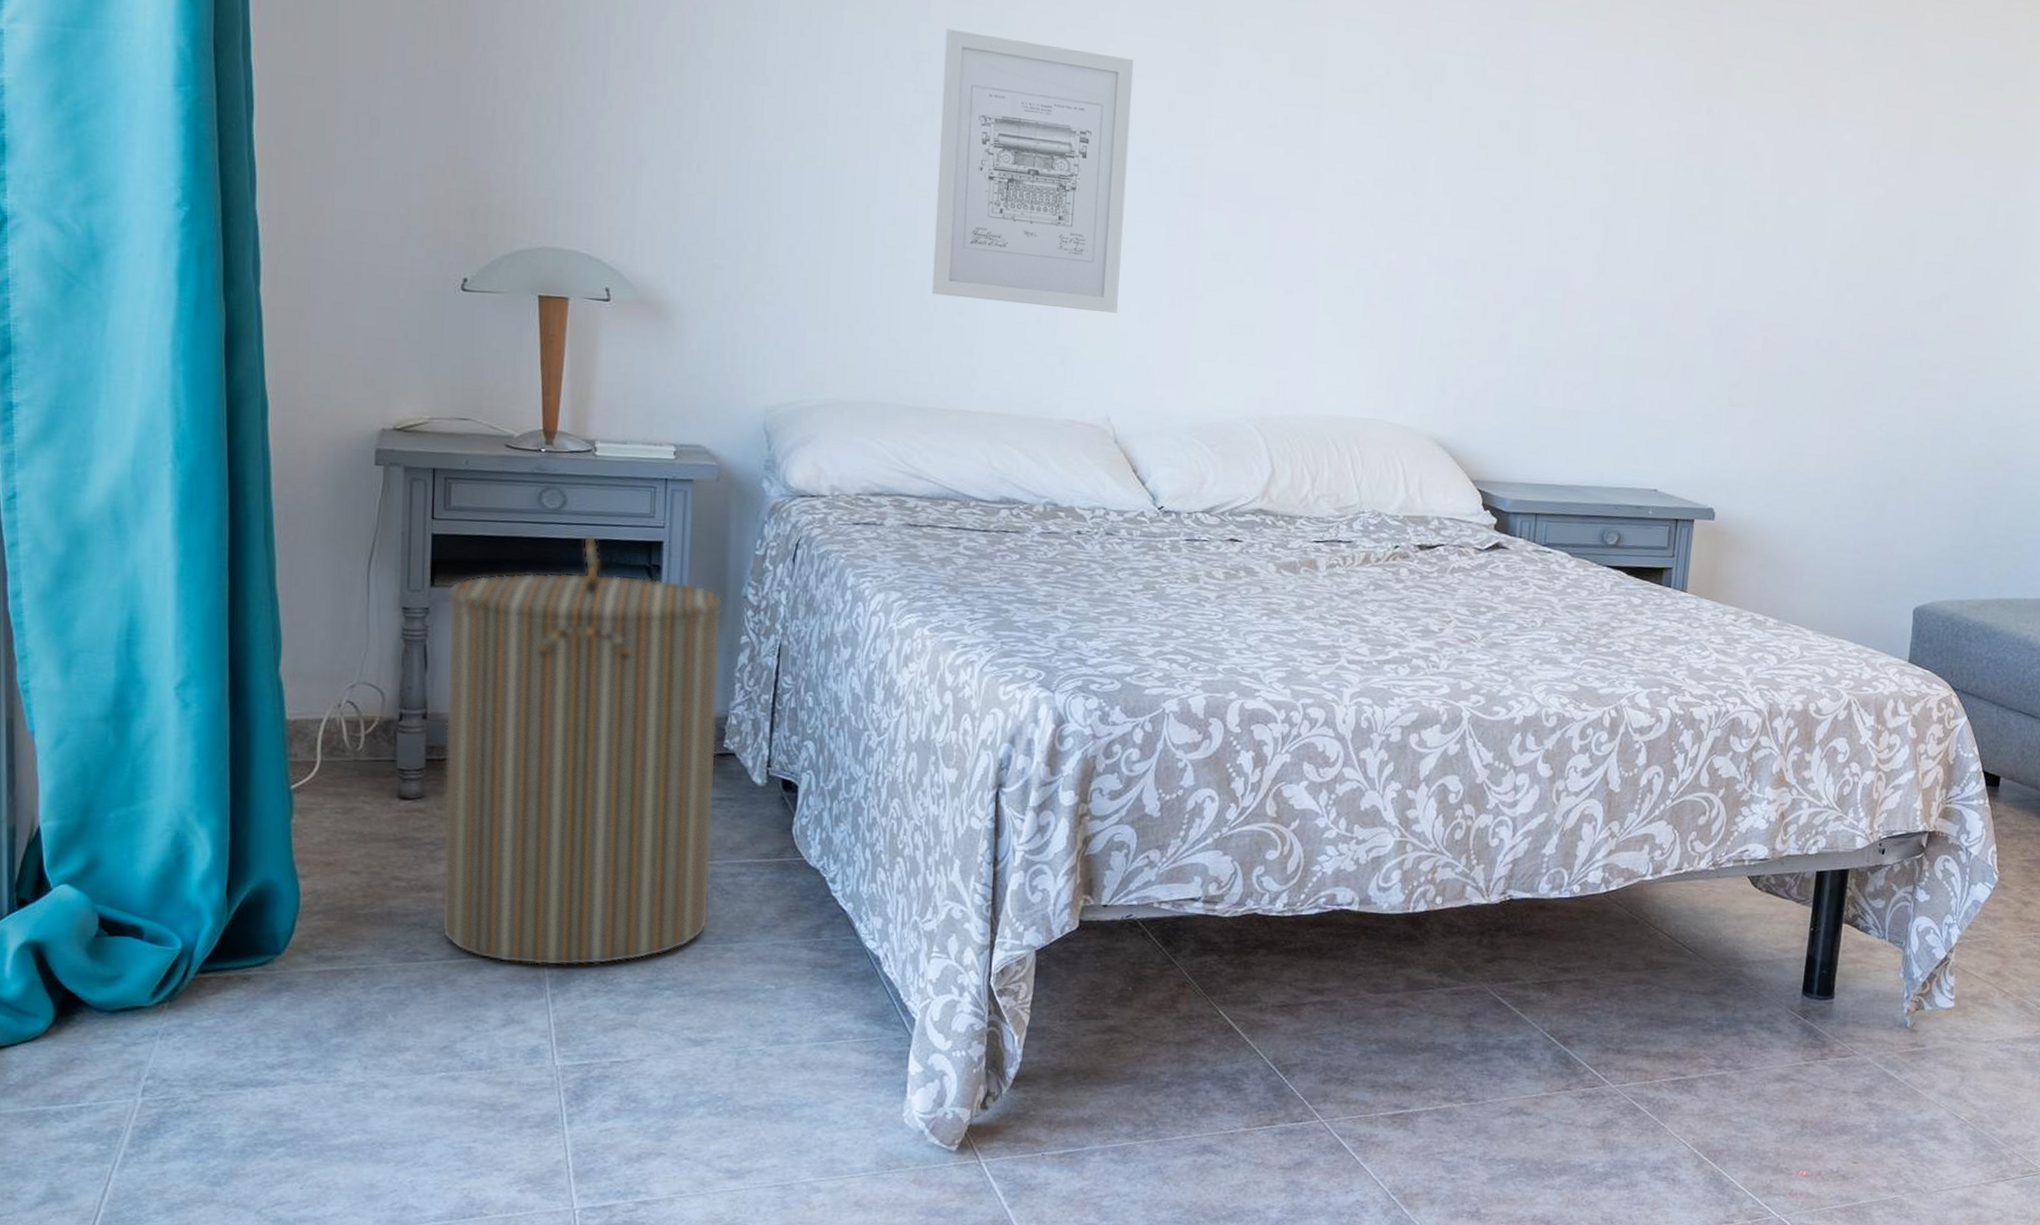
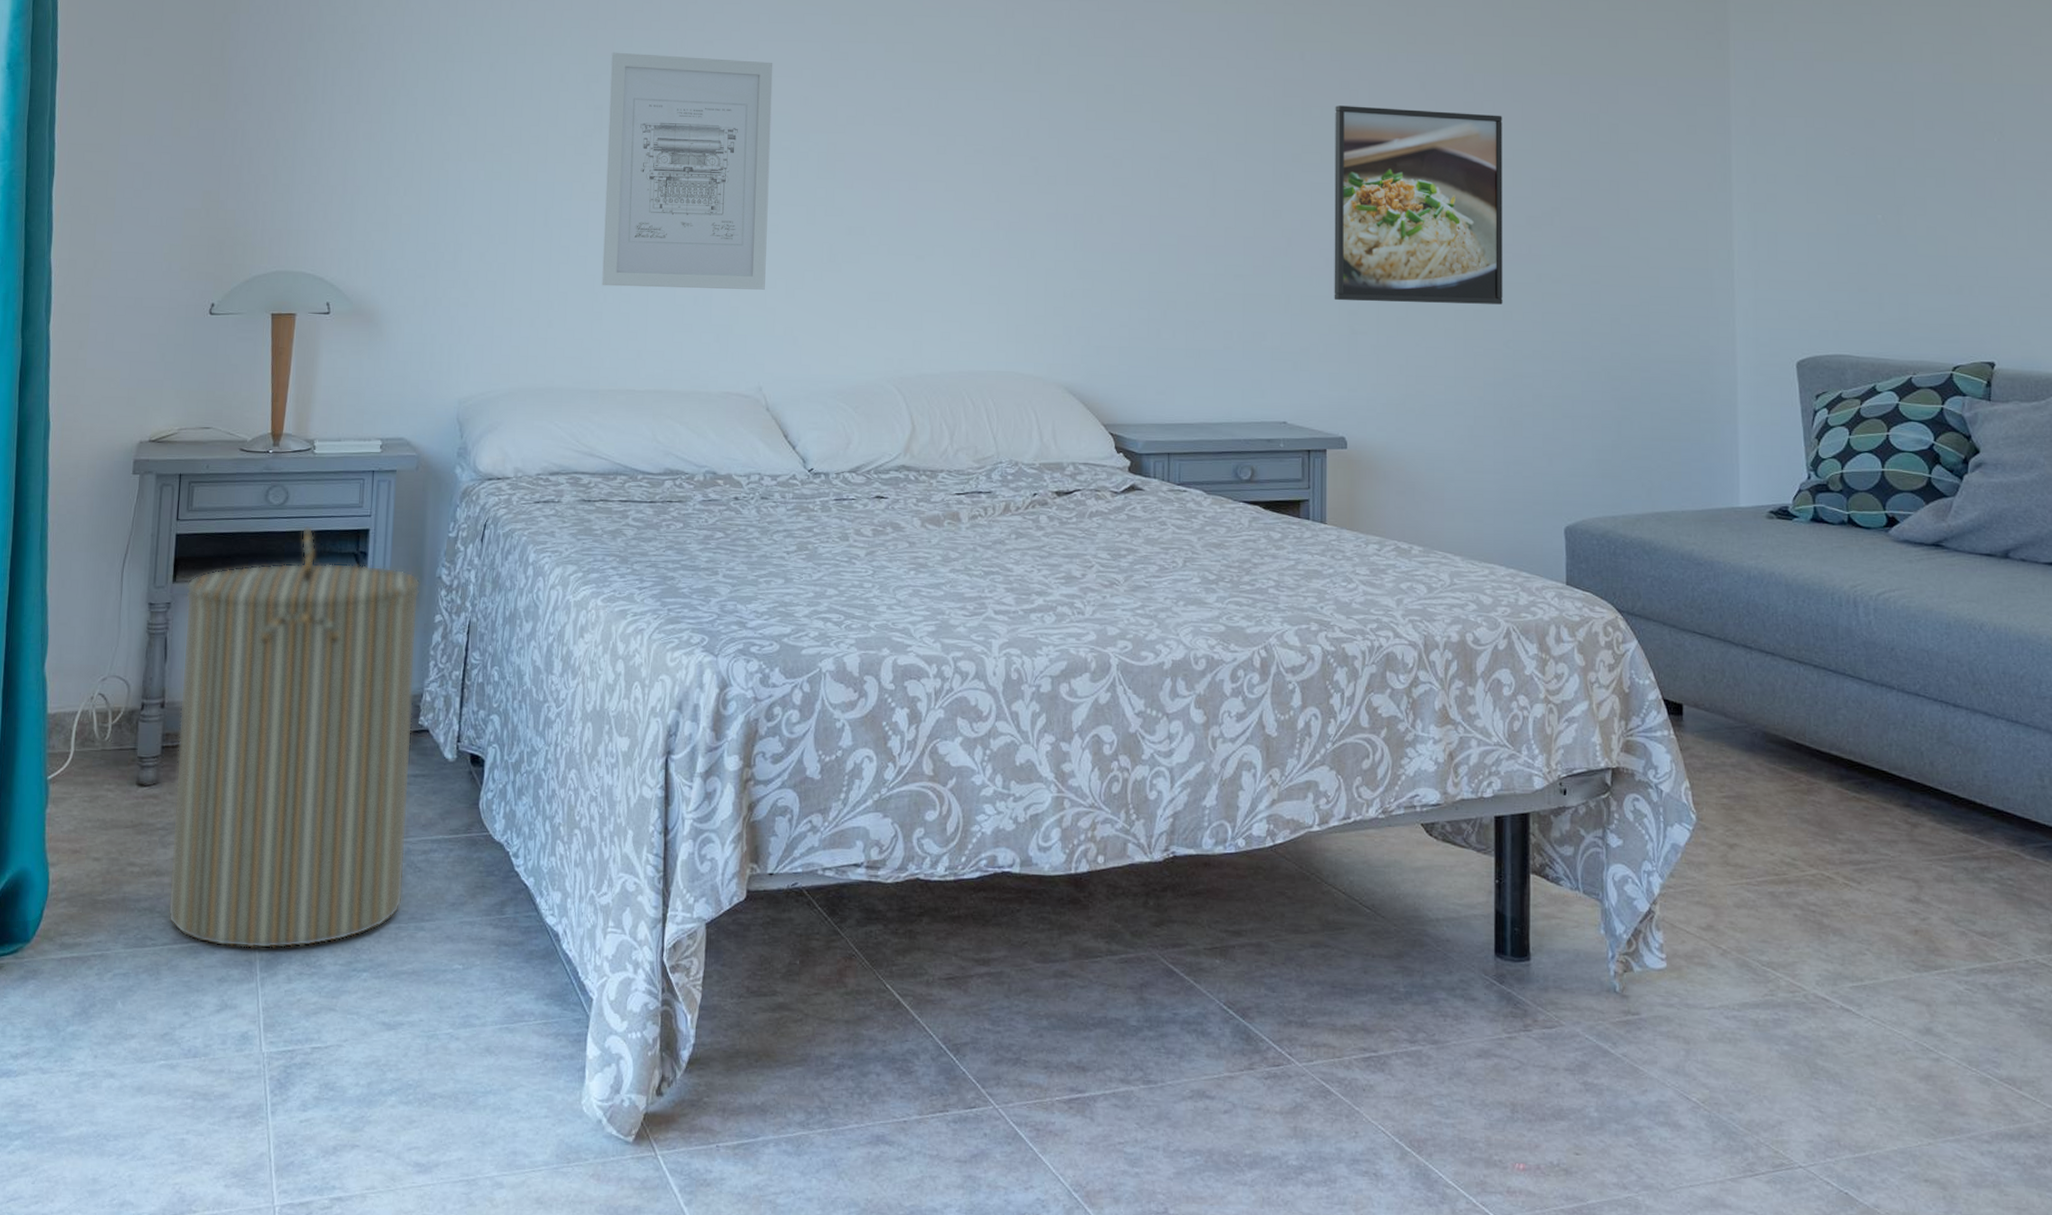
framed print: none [1716,167,1904,387] -> present [1334,105,1503,304]

